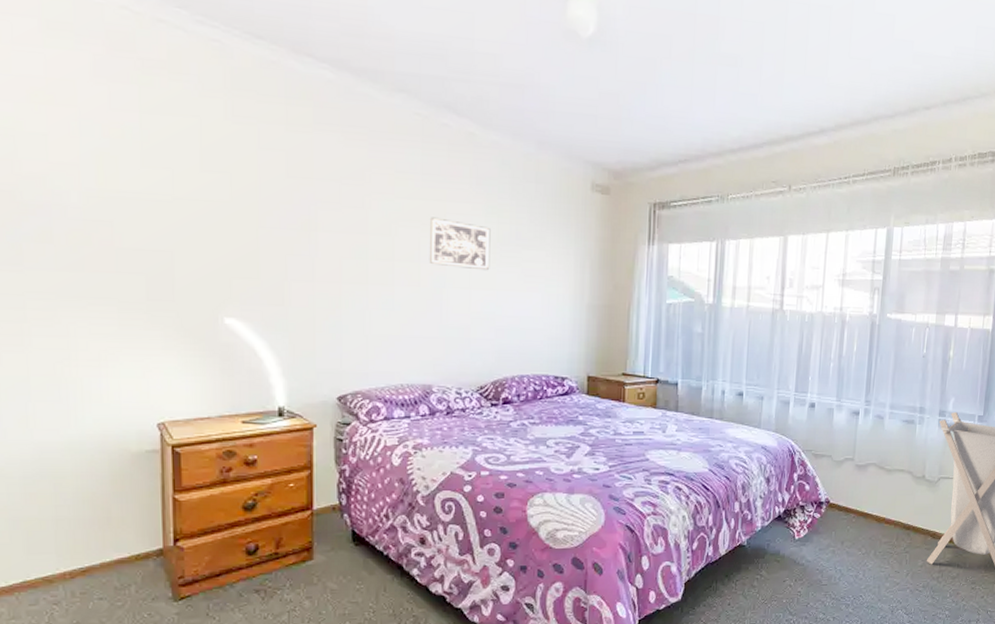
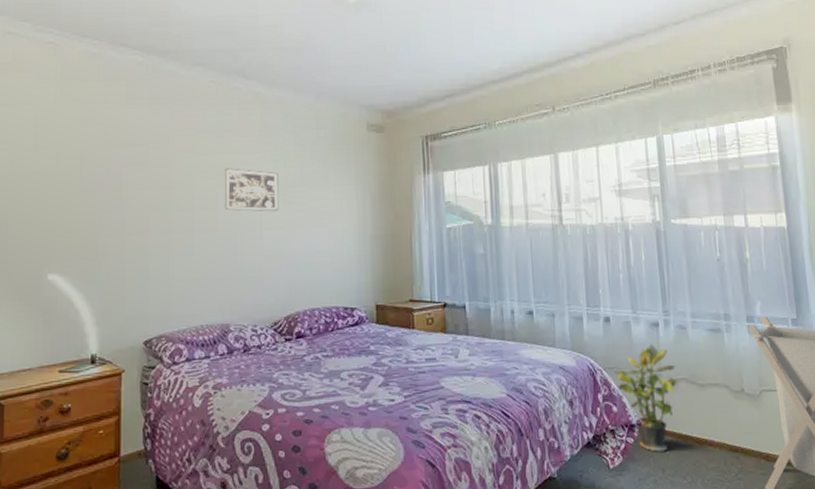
potted plant: none [813,431,868,527] -> present [616,344,678,452]

